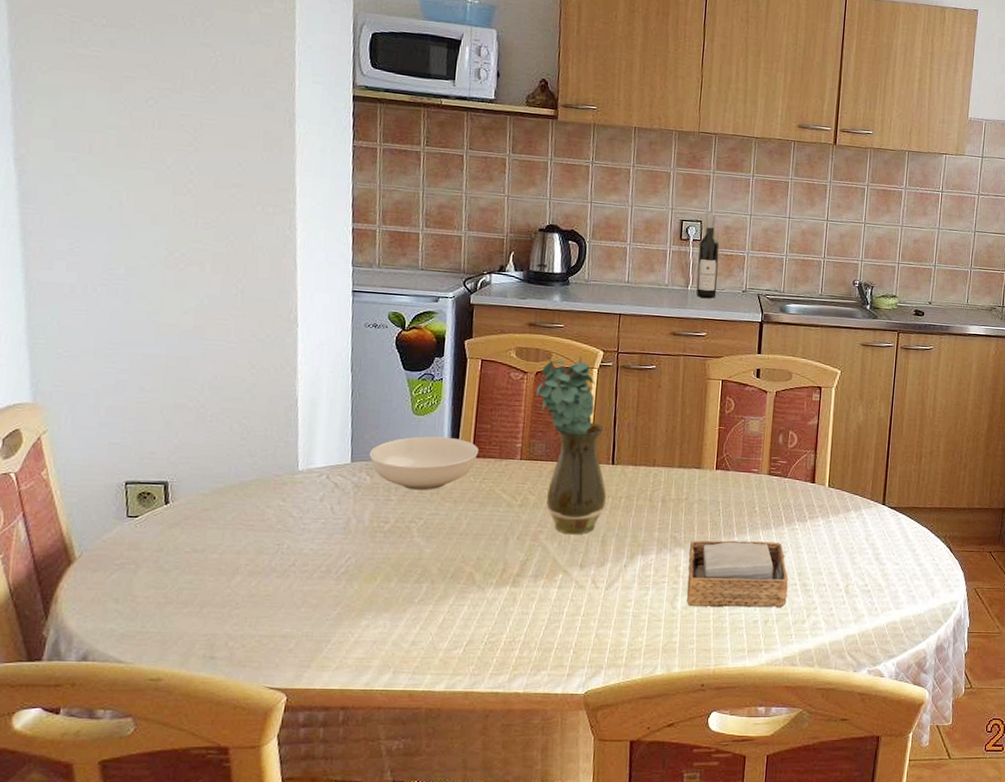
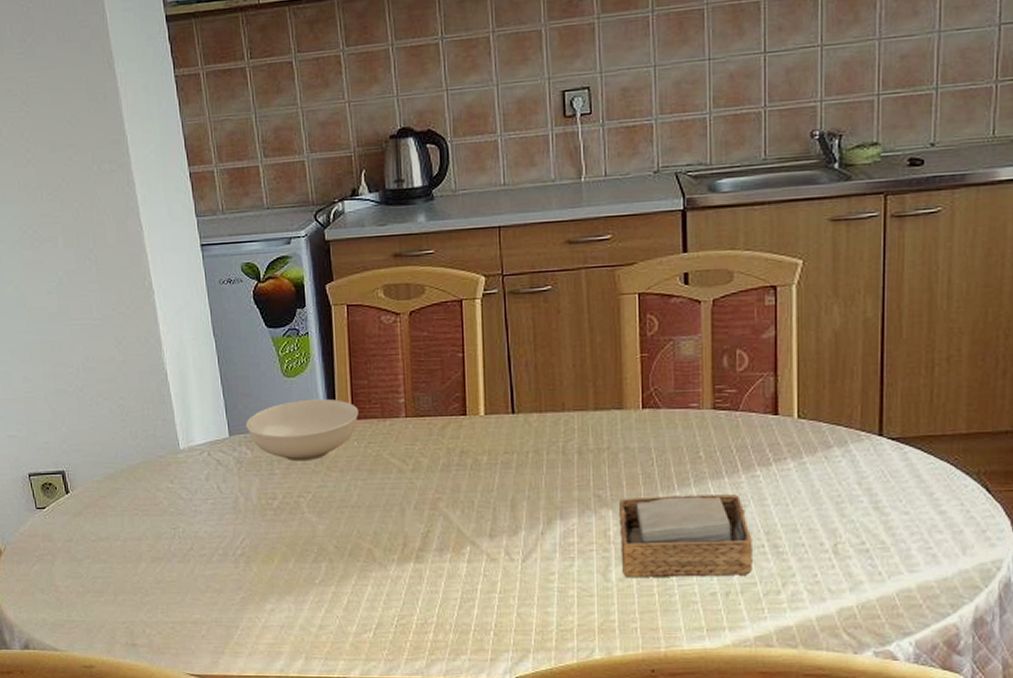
vase: present [537,353,606,535] -> none [413,285,510,500]
bottle: present [696,211,720,298] -> none [589,71,620,189]

